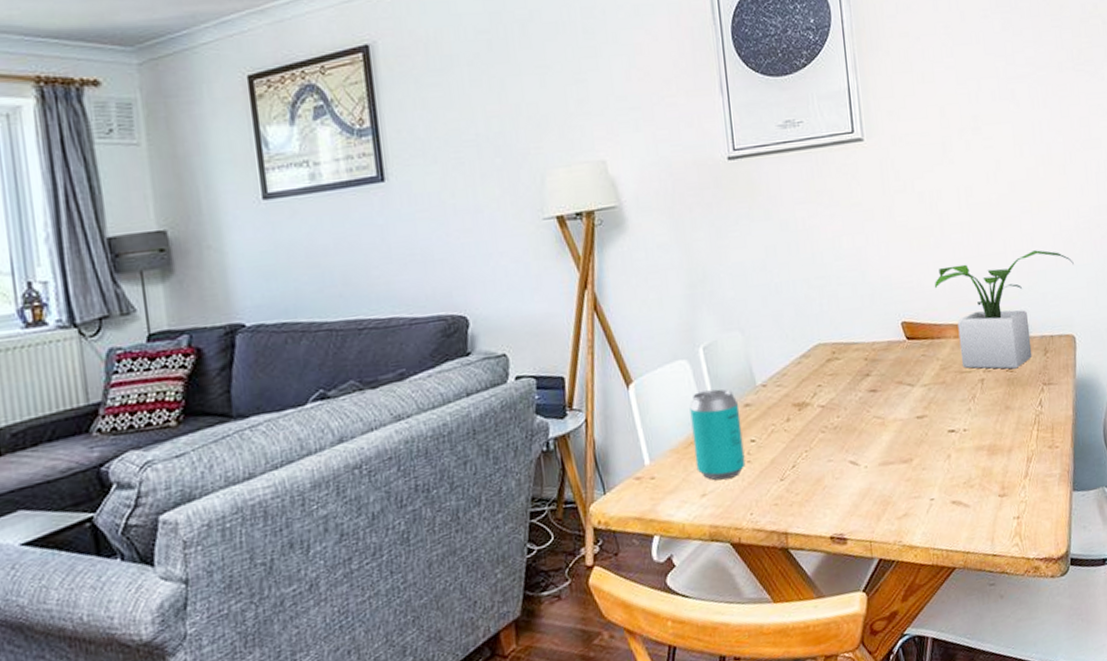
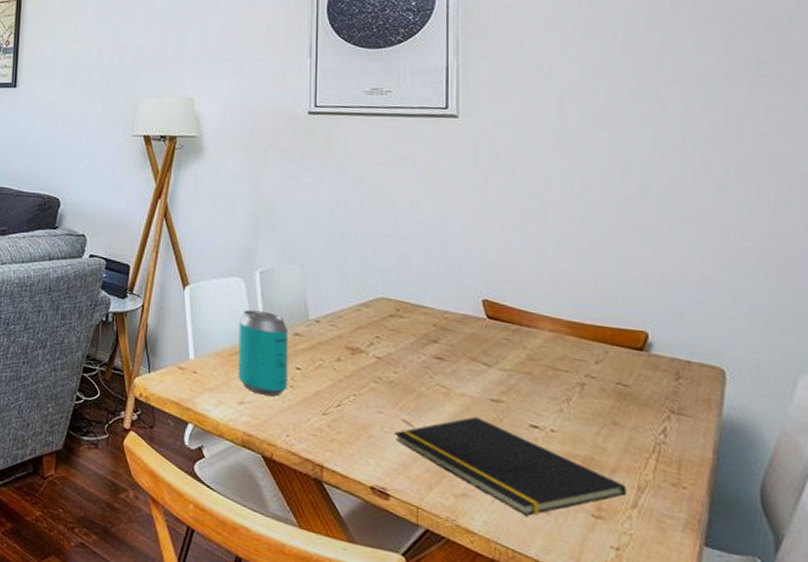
notepad: none [843,437,1021,515] -> present [394,416,628,516]
potted plant: present [934,250,1074,369] -> none [528,256,730,385]

